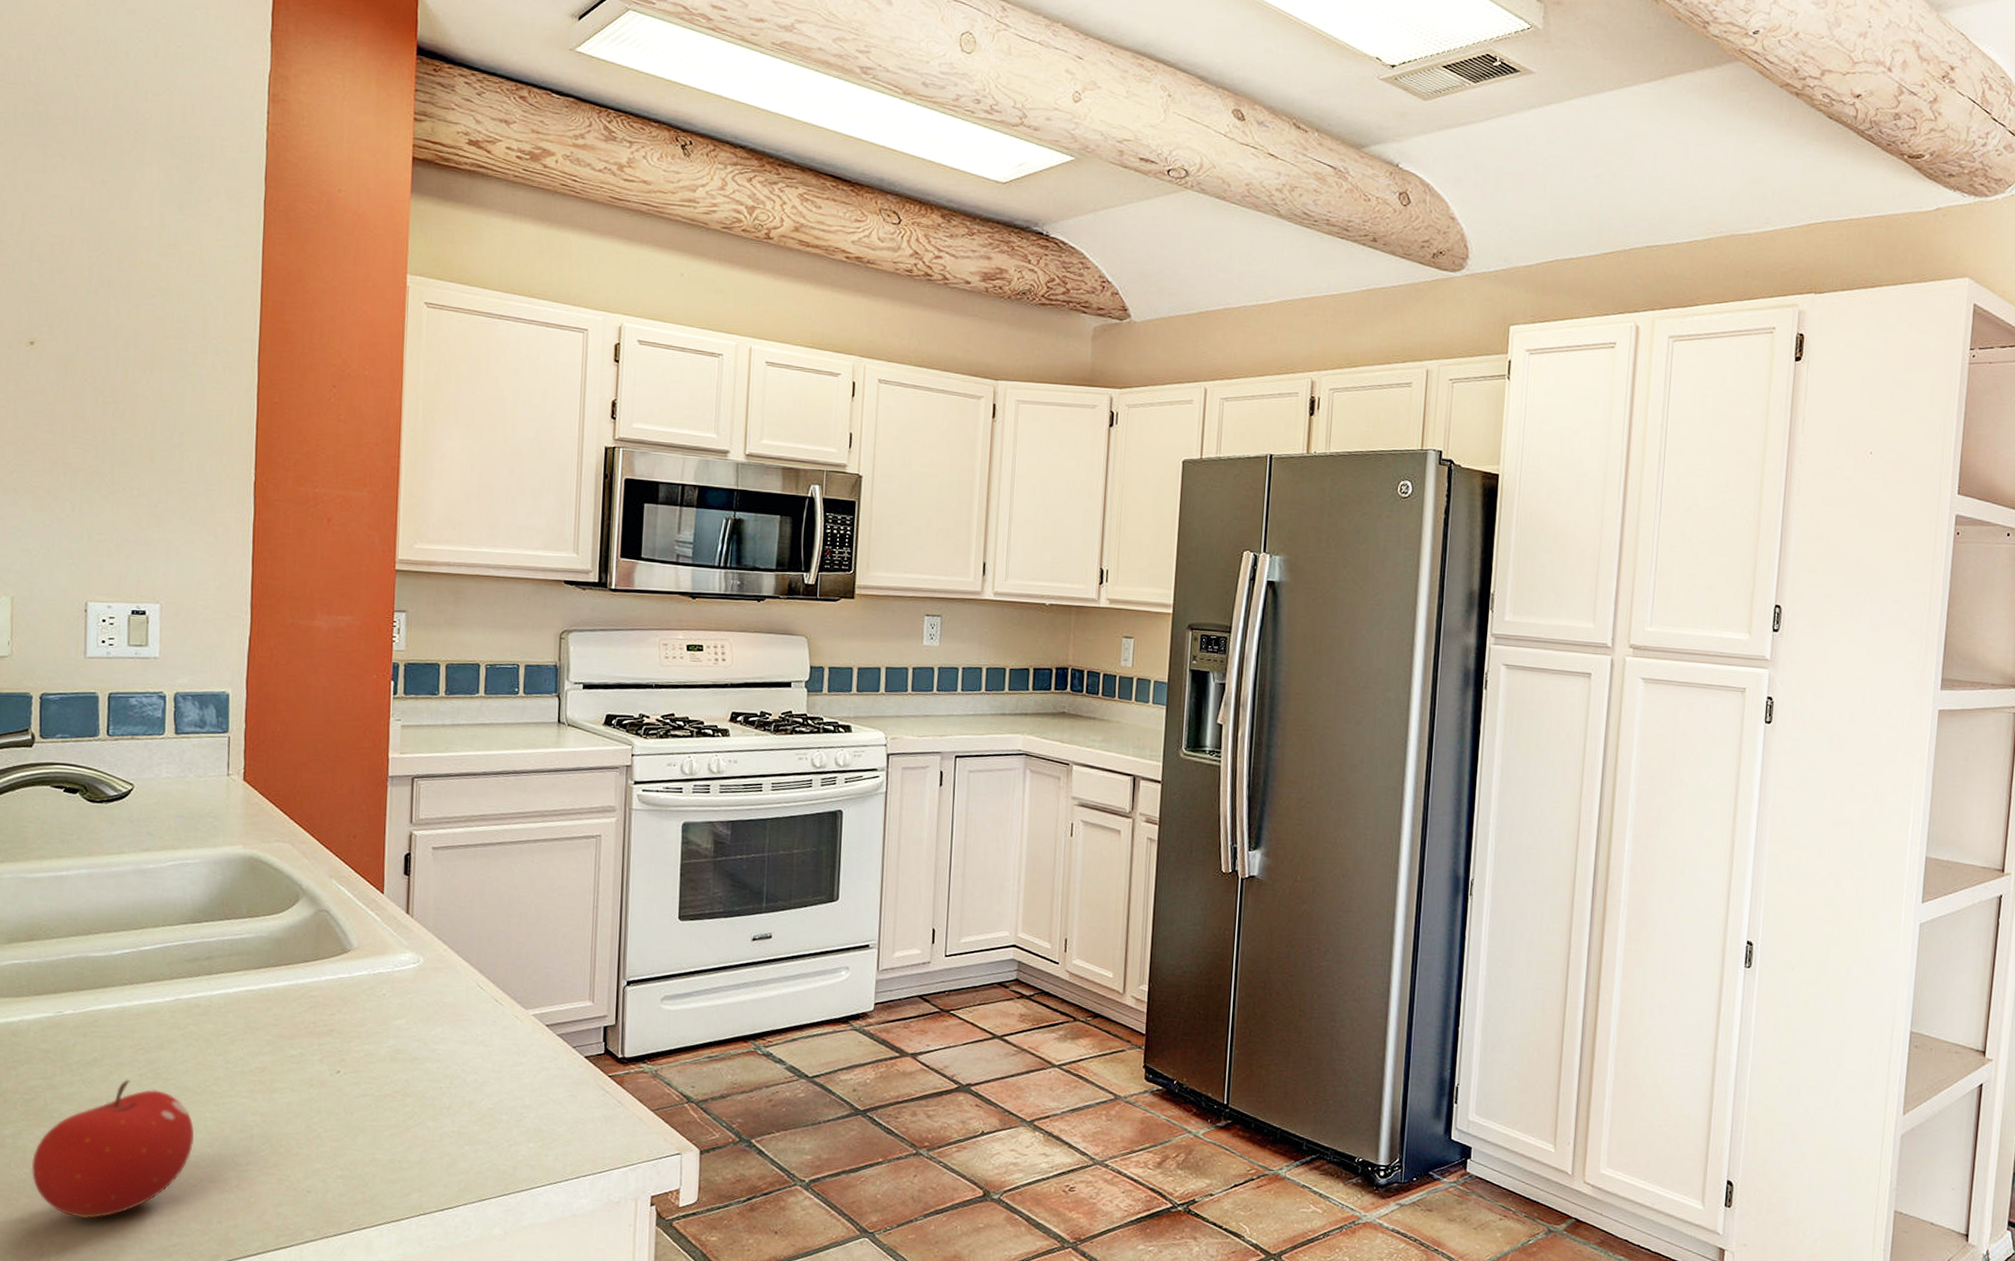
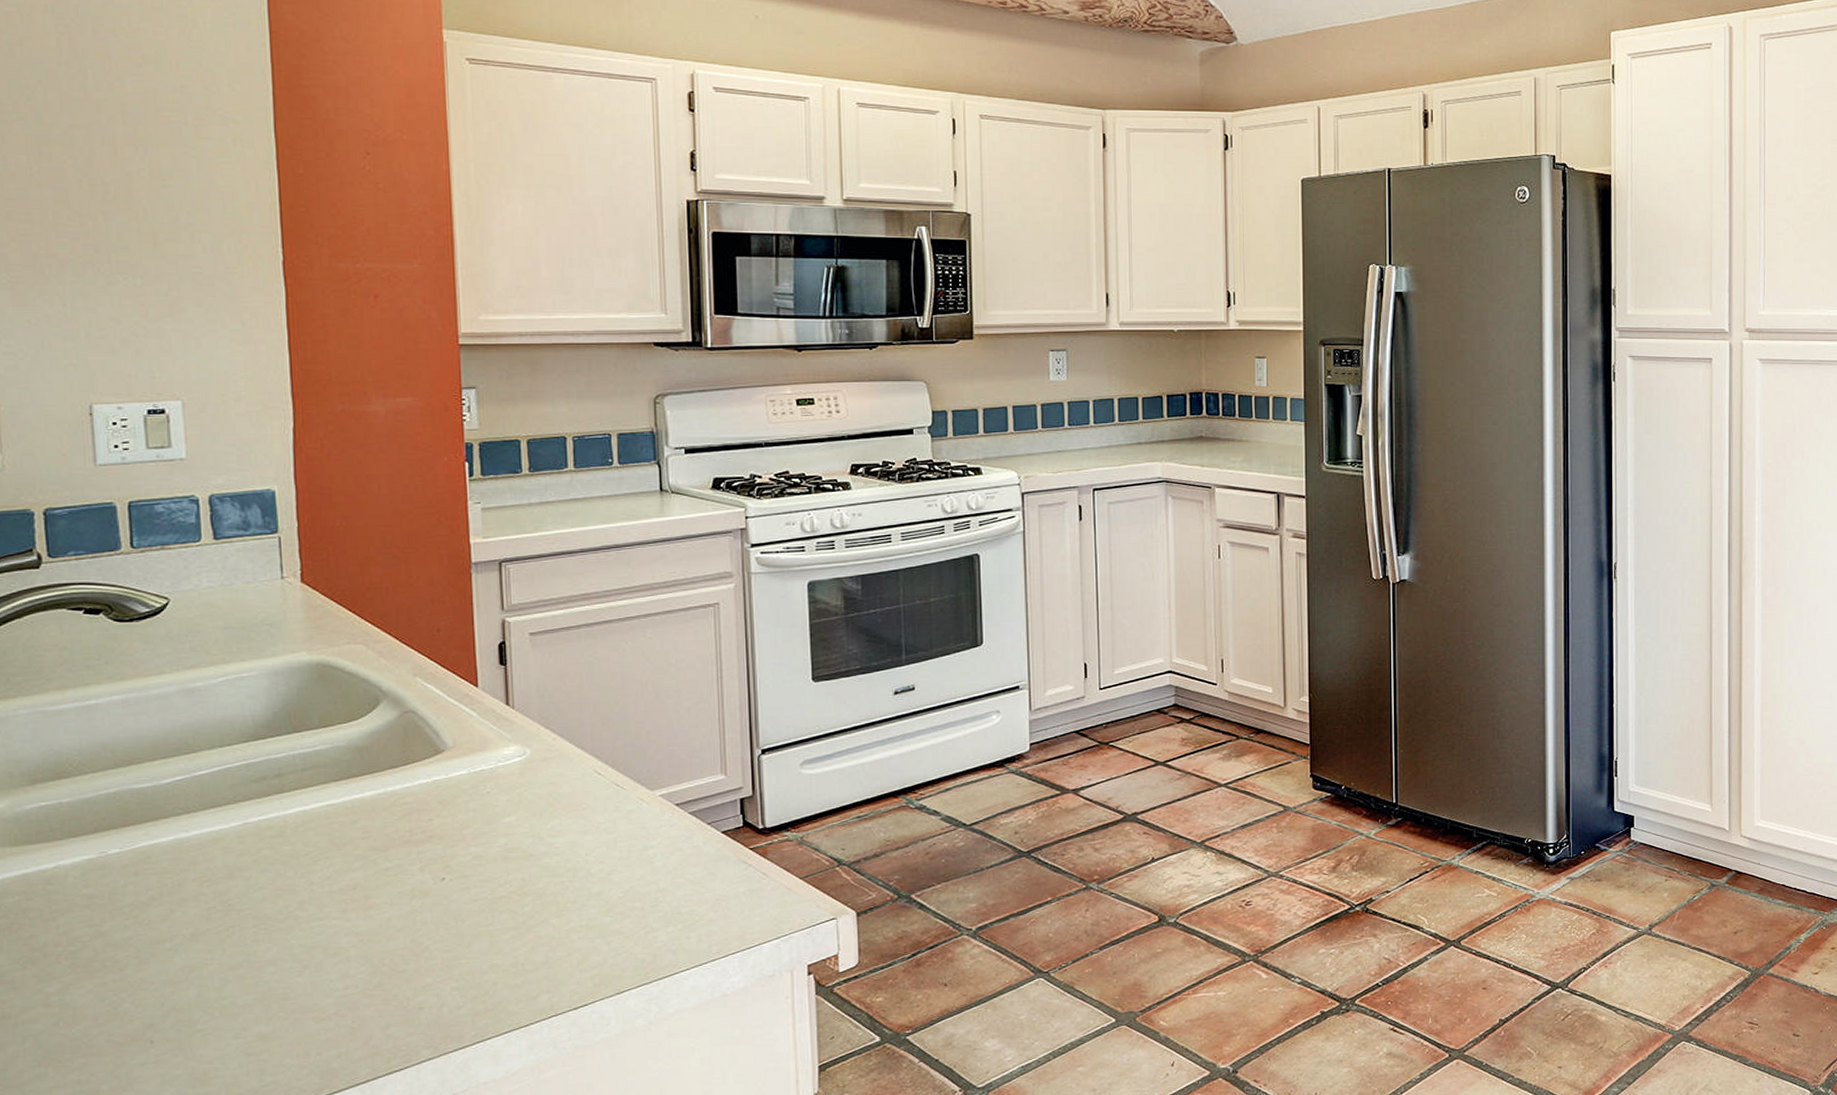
fruit: present [31,1079,194,1219] -> none [85,915,279,1071]

